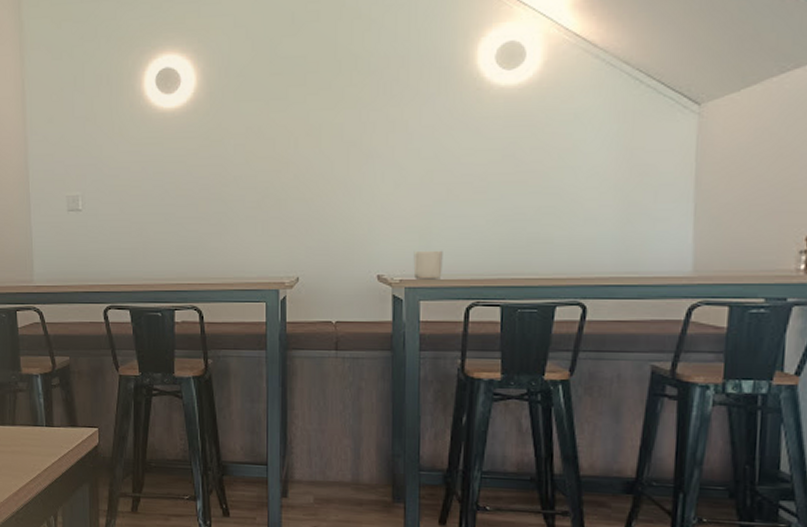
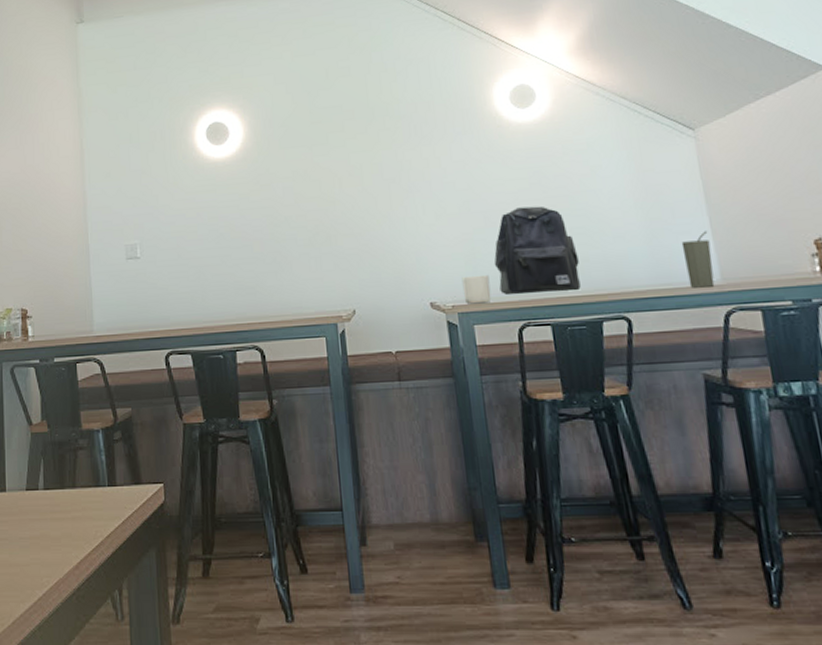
backpack: none [450,180,542,273] -> present [494,206,581,296]
cup: none [657,218,690,280] -> present [681,230,715,289]

